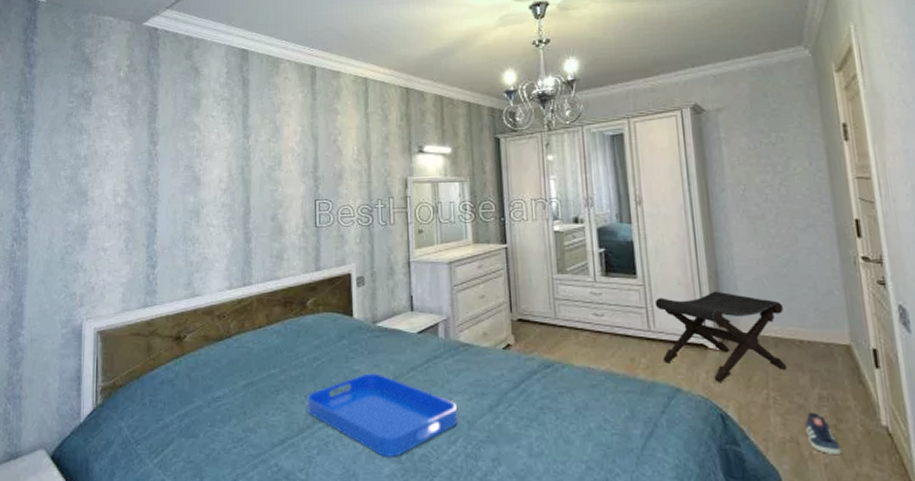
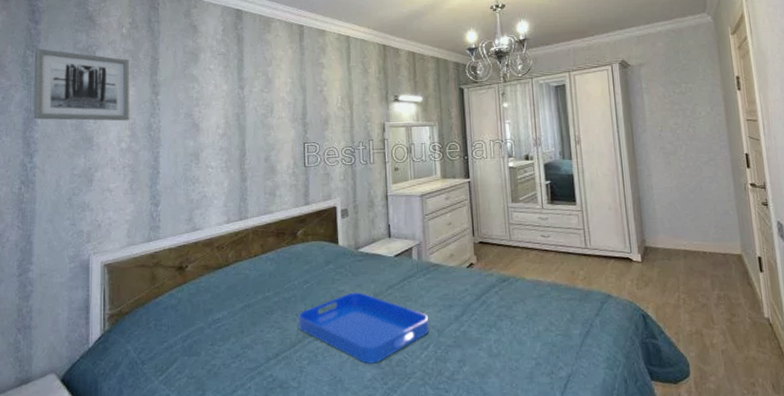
wall art: none [27,94,127,174] -> present [33,48,130,121]
footstool: present [654,291,788,382] -> none [590,214,694,288]
sneaker: present [805,412,842,454] -> none [707,309,735,342]

